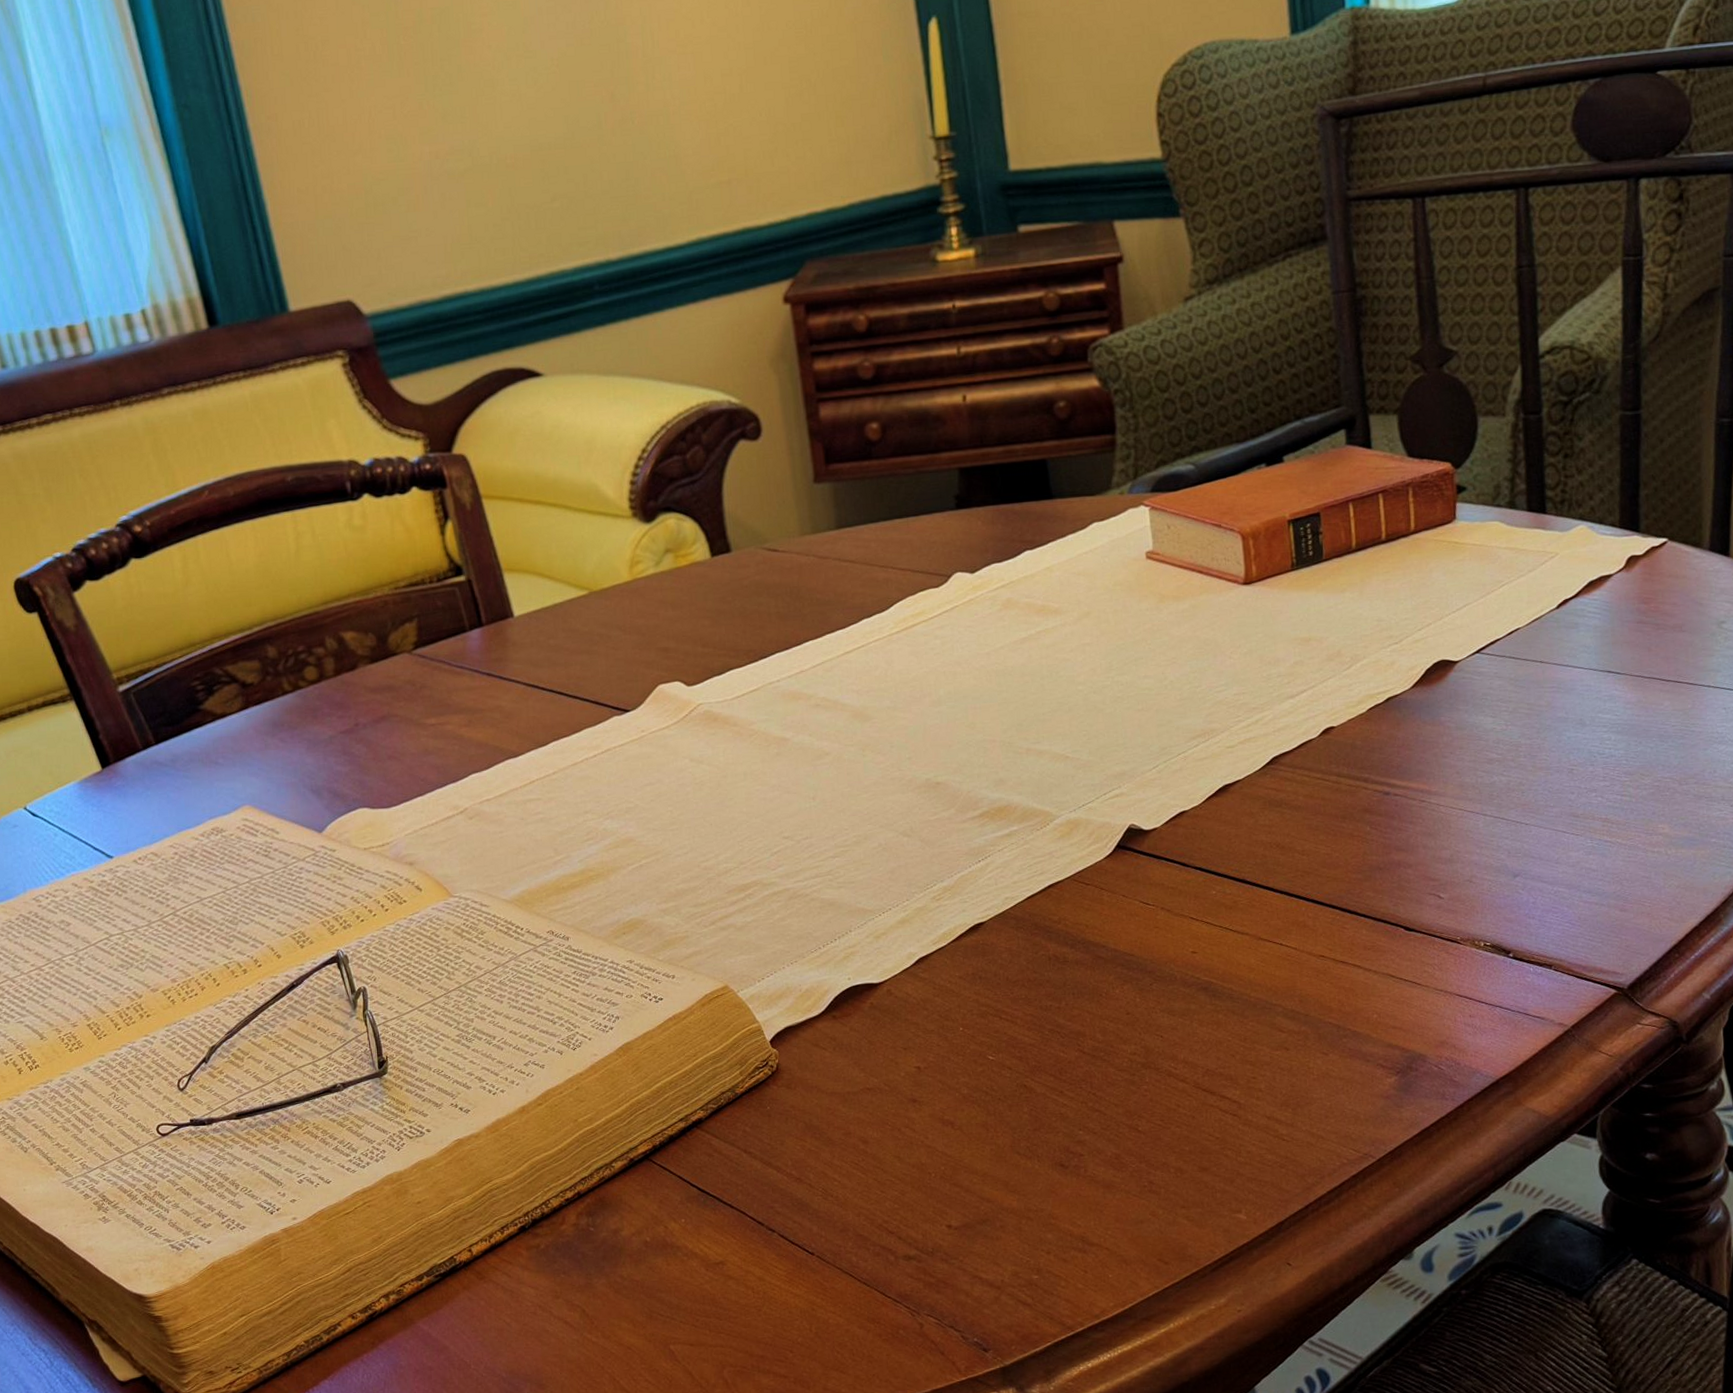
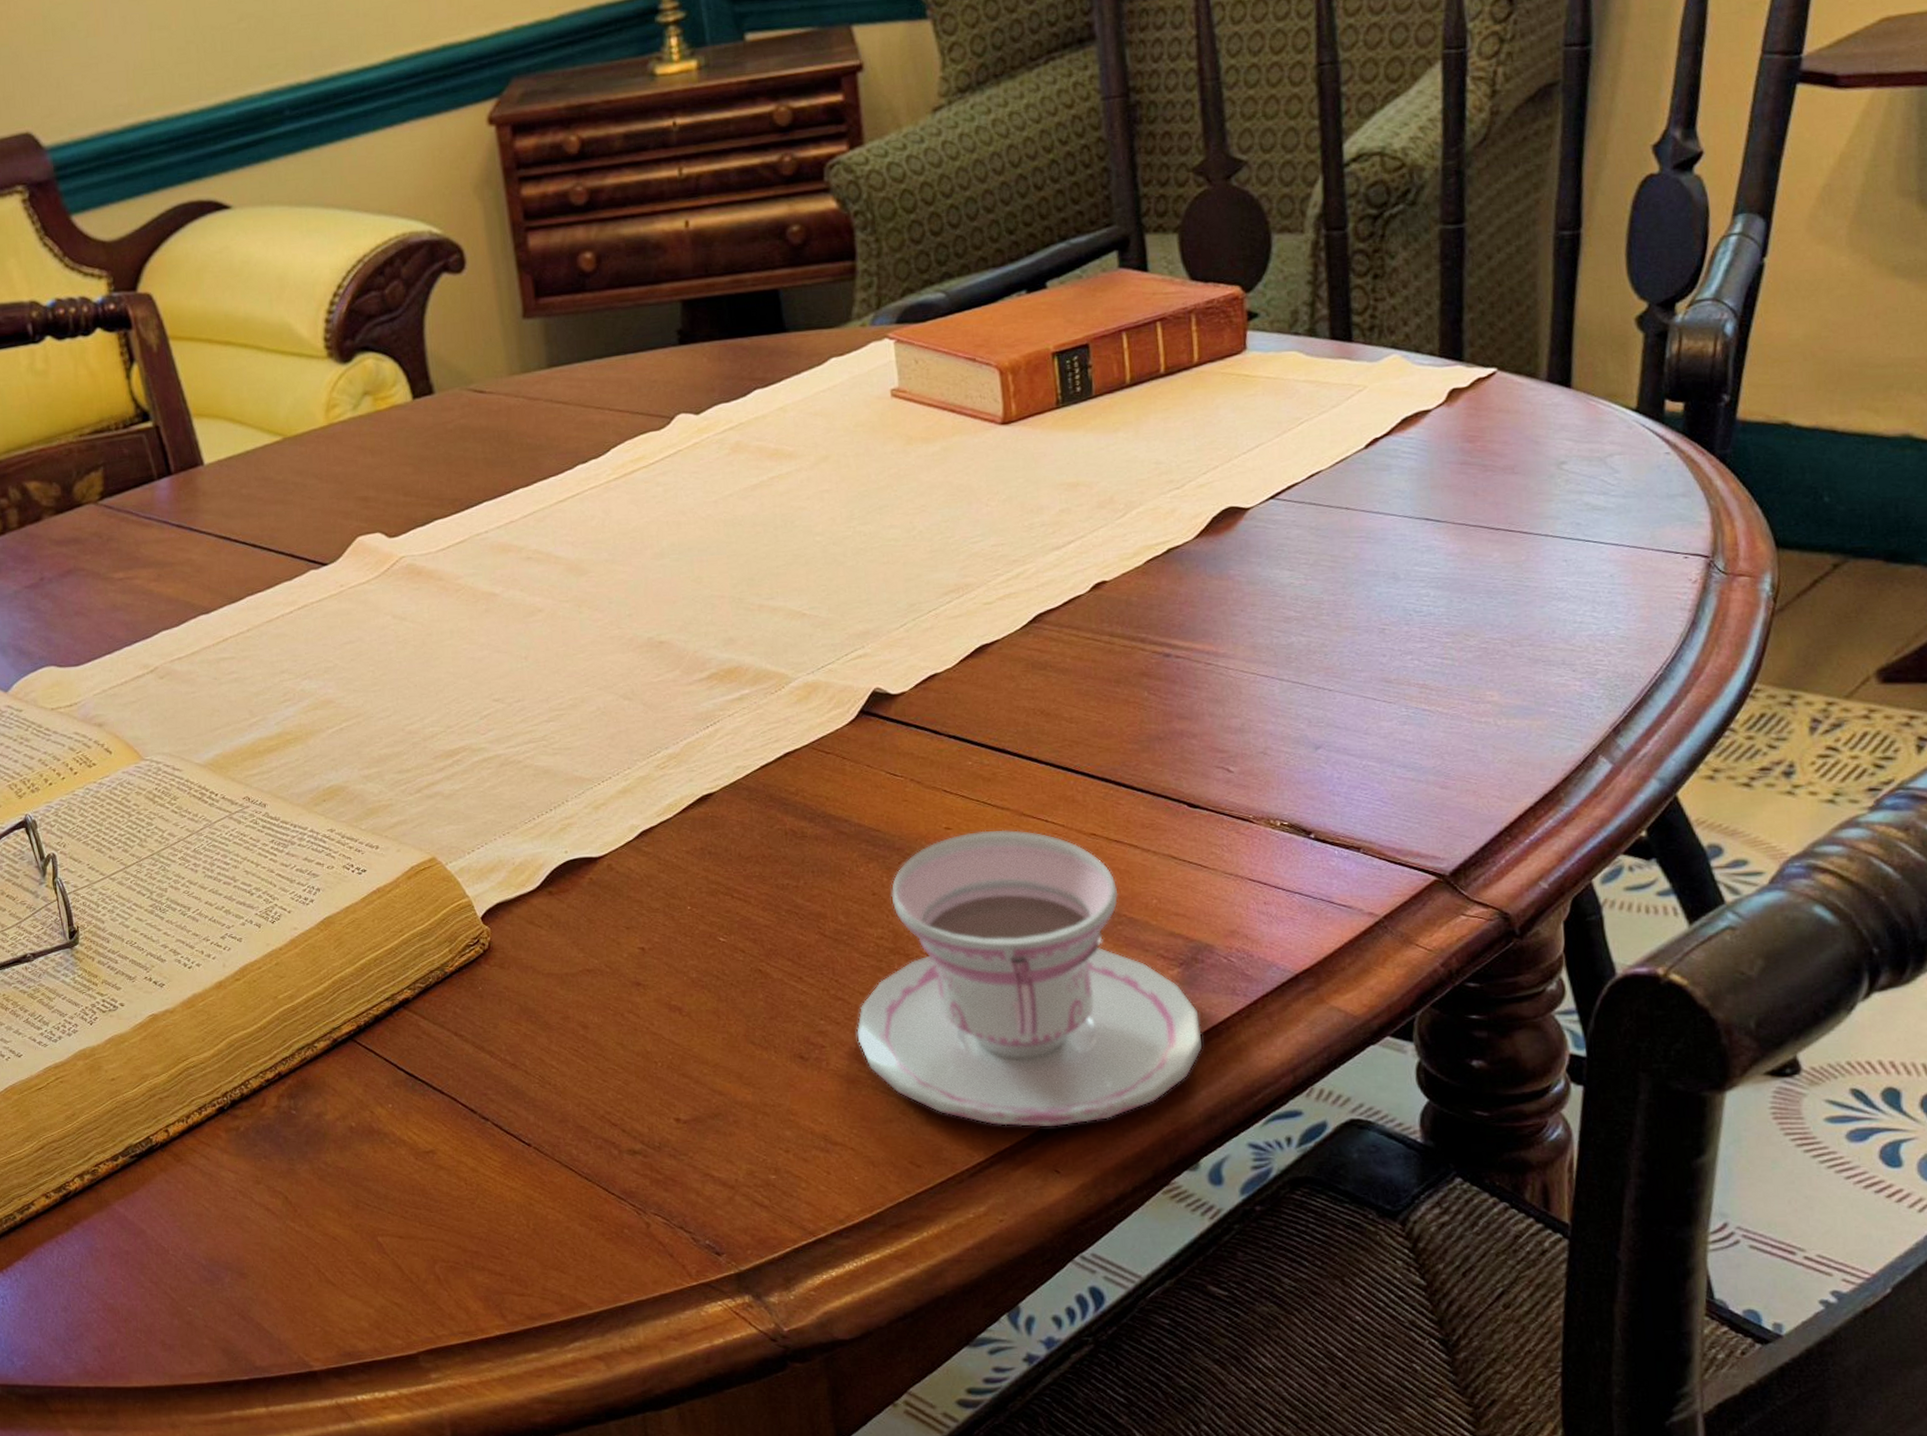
teacup: none [1111,952,1416,1224] -> present [856,829,1202,1127]

